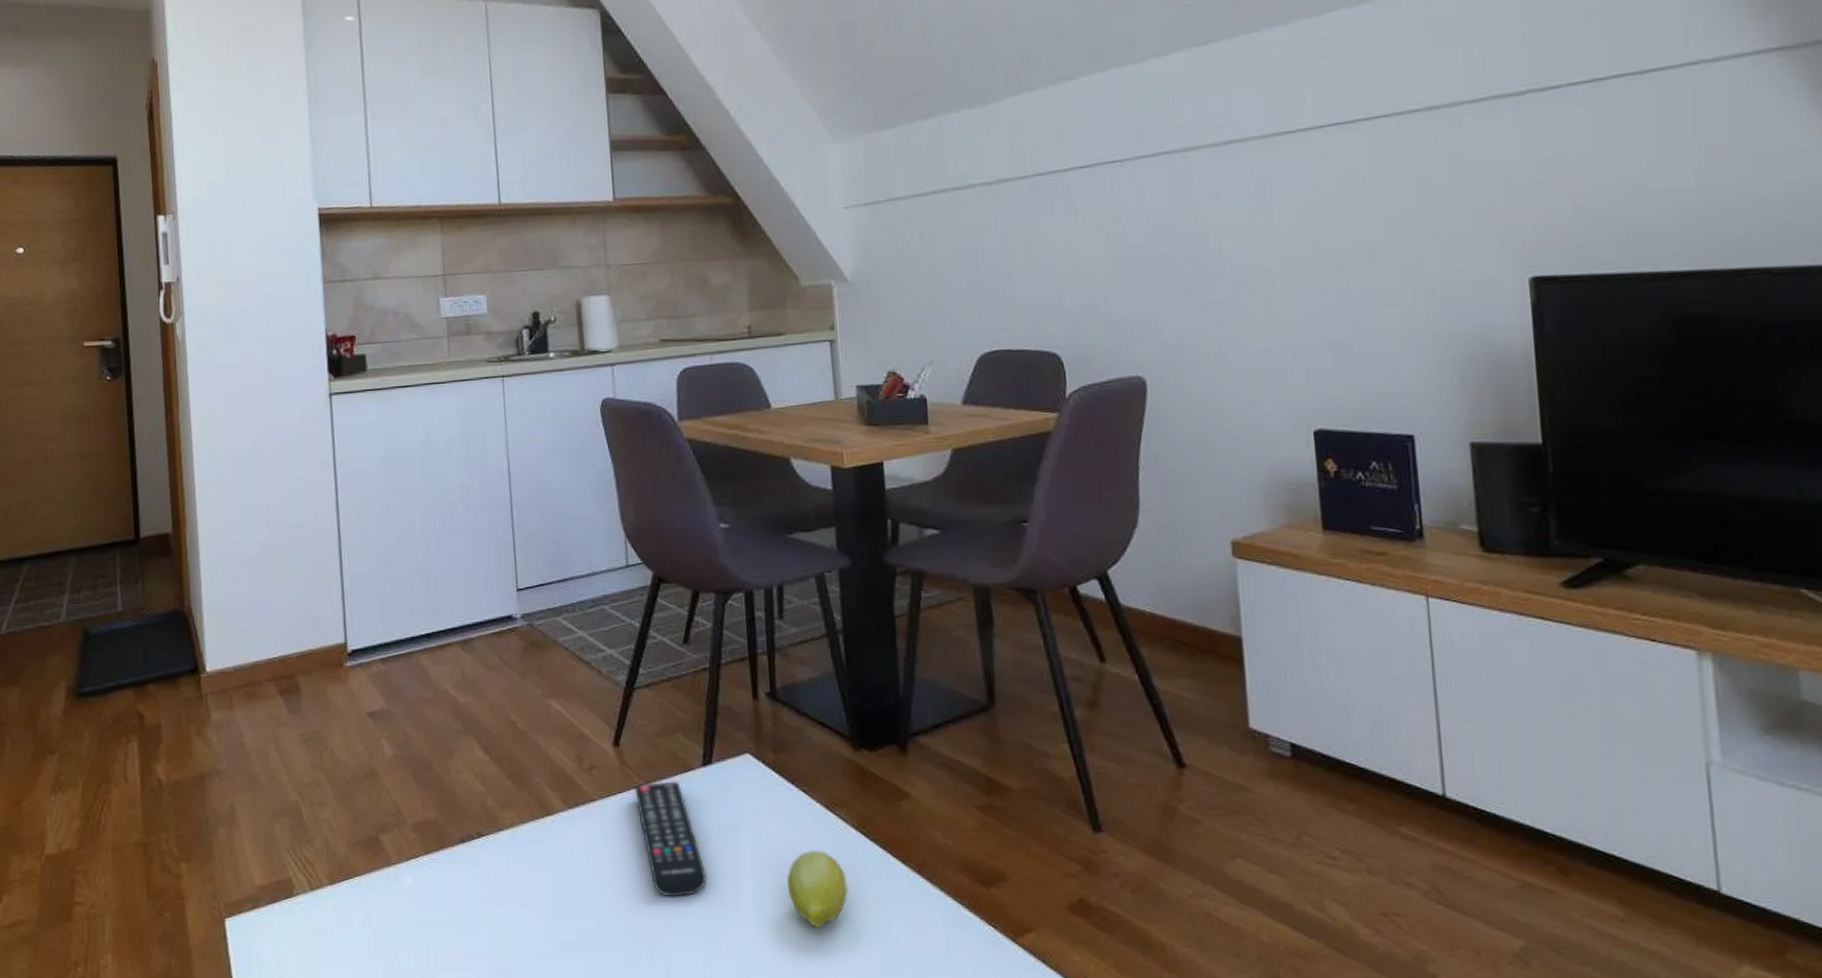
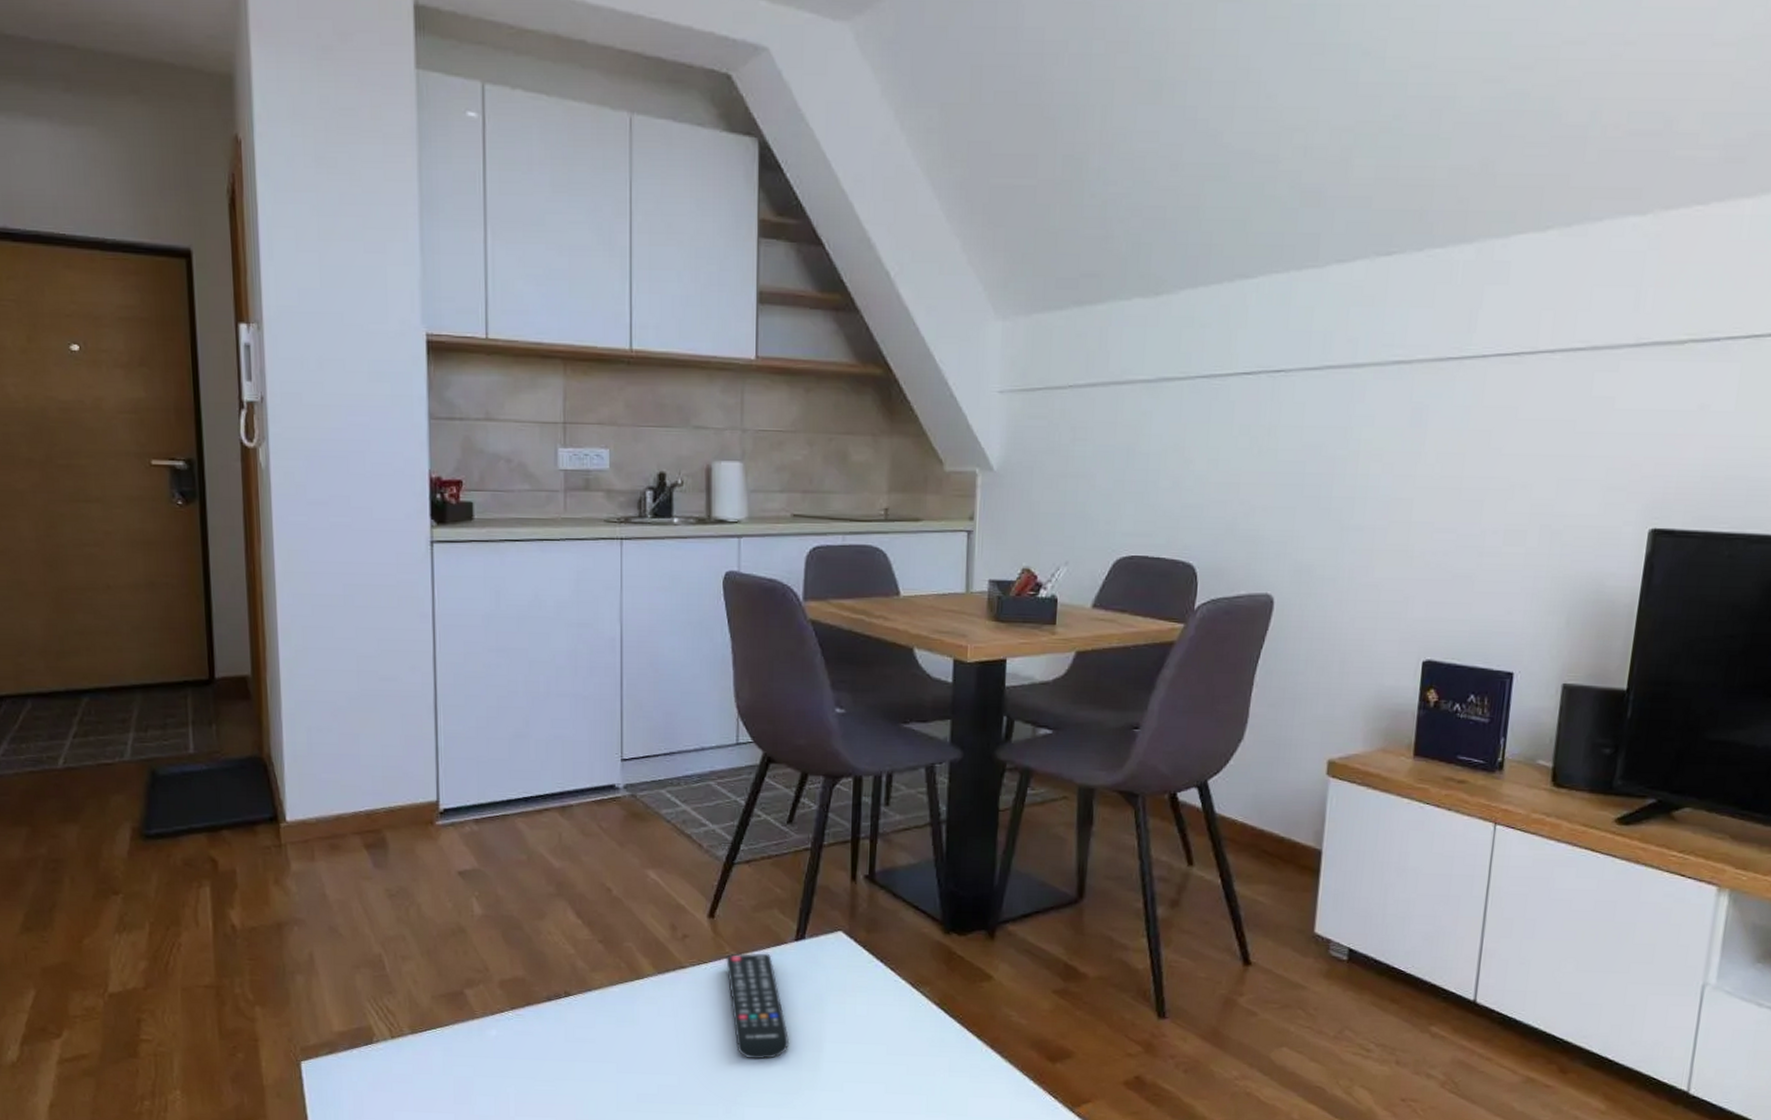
fruit: present [787,850,848,927] -> none [866,1022,923,1092]

